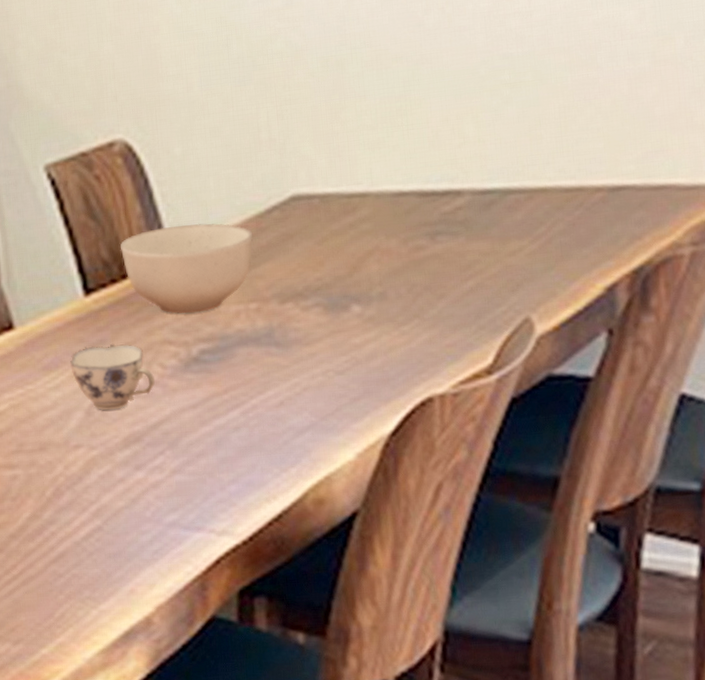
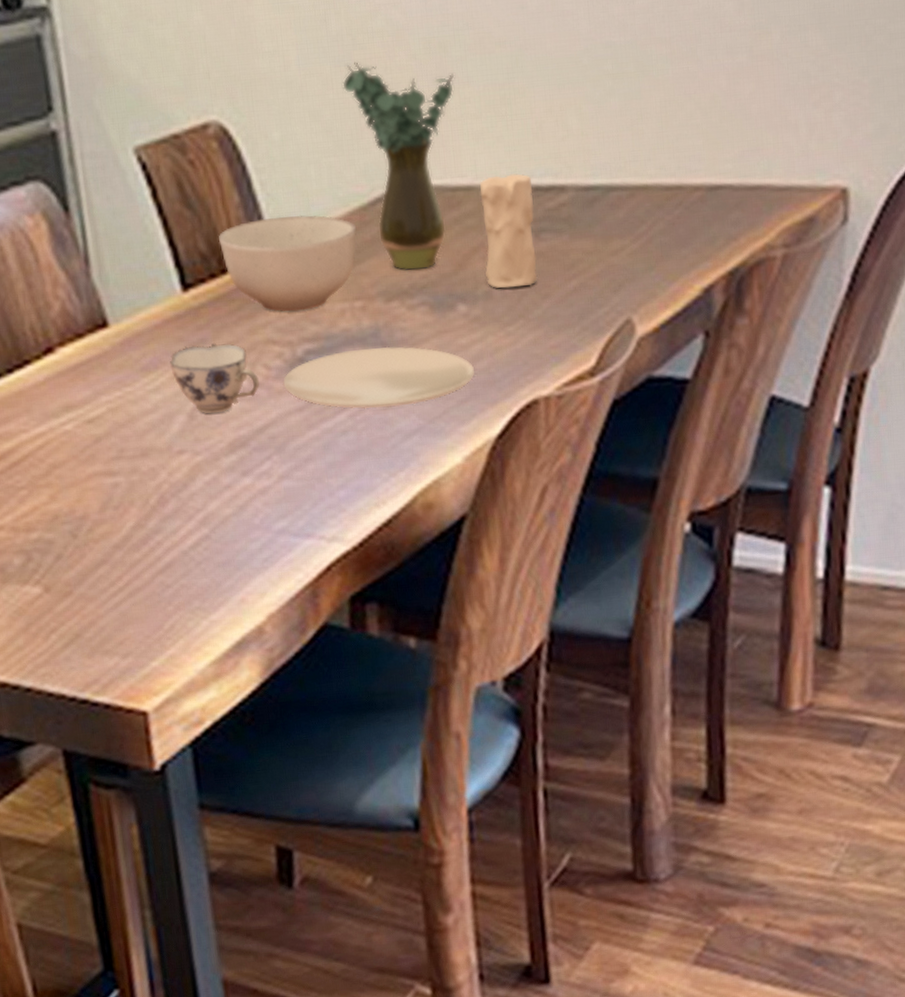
plate: none [178,346,369,407] -> present [283,346,475,409]
vase: none [242,81,352,274] -> present [342,62,455,271]
candle: none [374,180,432,290] -> present [479,173,537,289]

